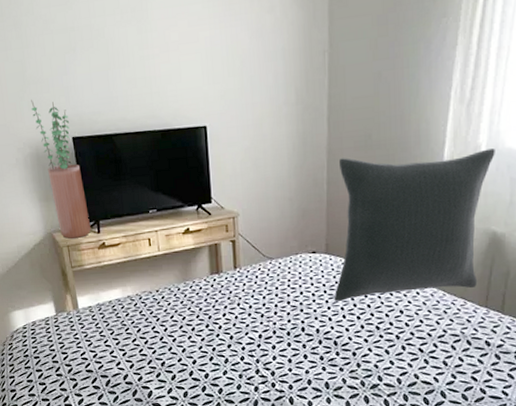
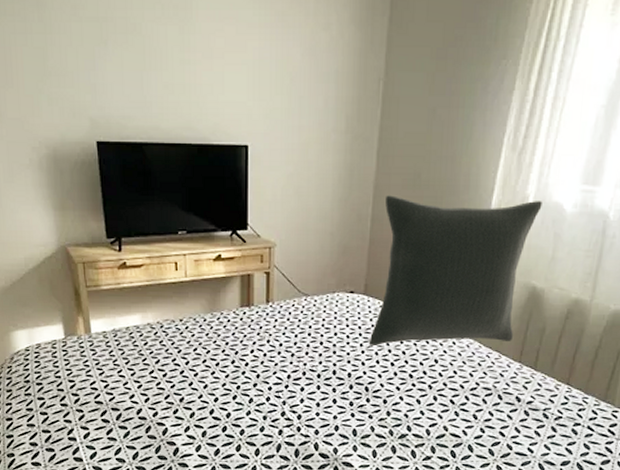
vase: present [31,99,92,239] -> none [51,93,112,255]

